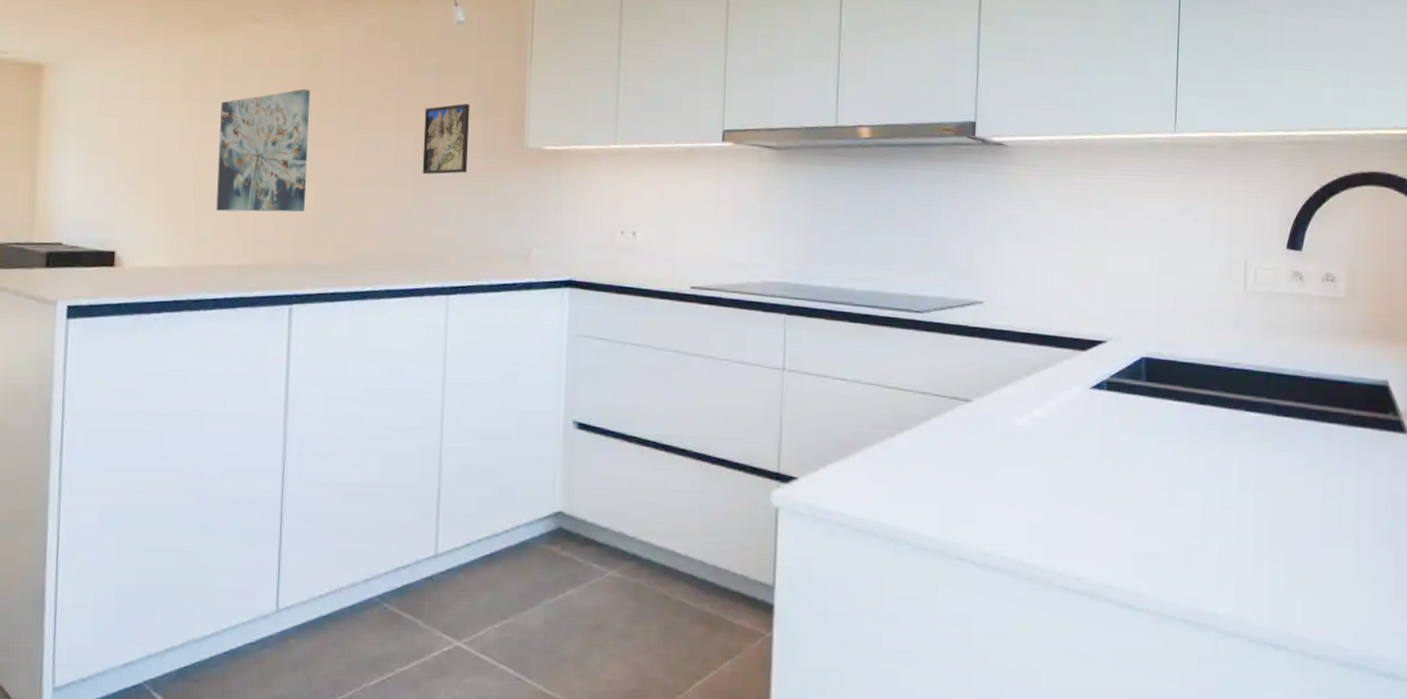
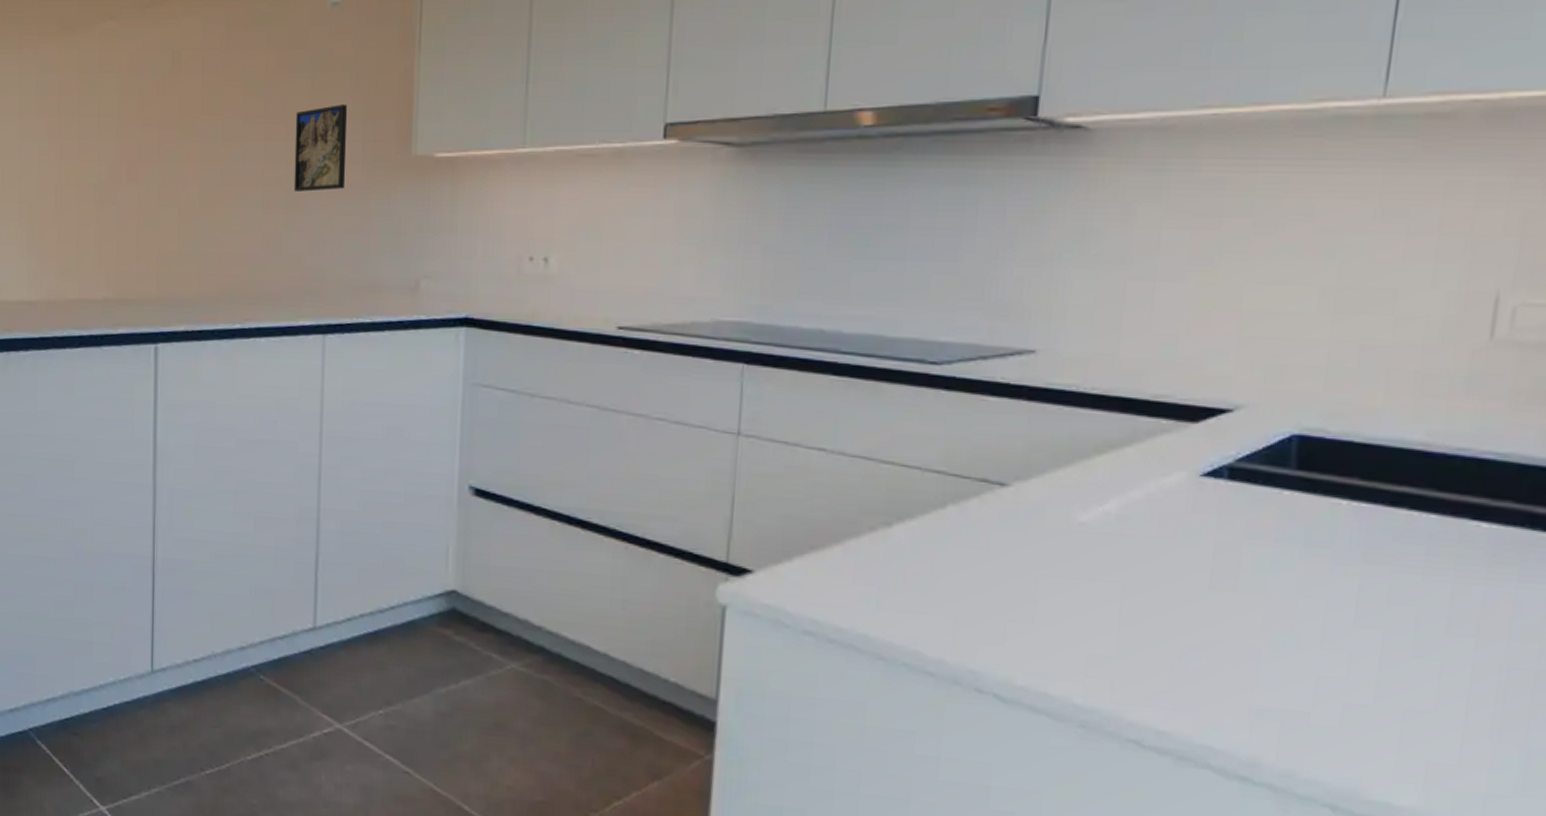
wall art: present [216,89,310,212] -> none [78,96,170,239]

